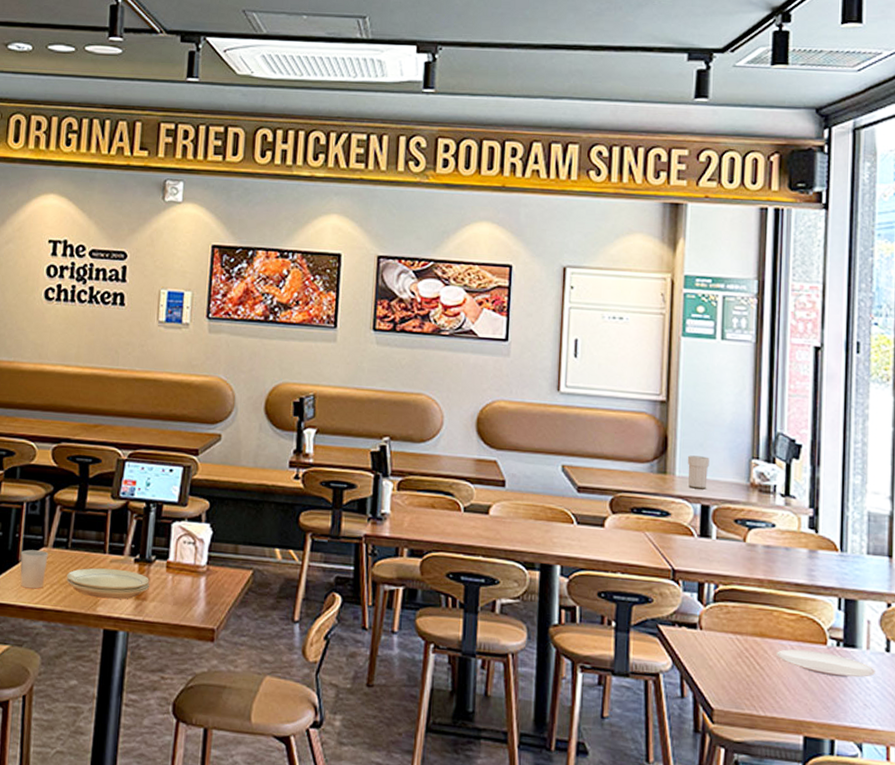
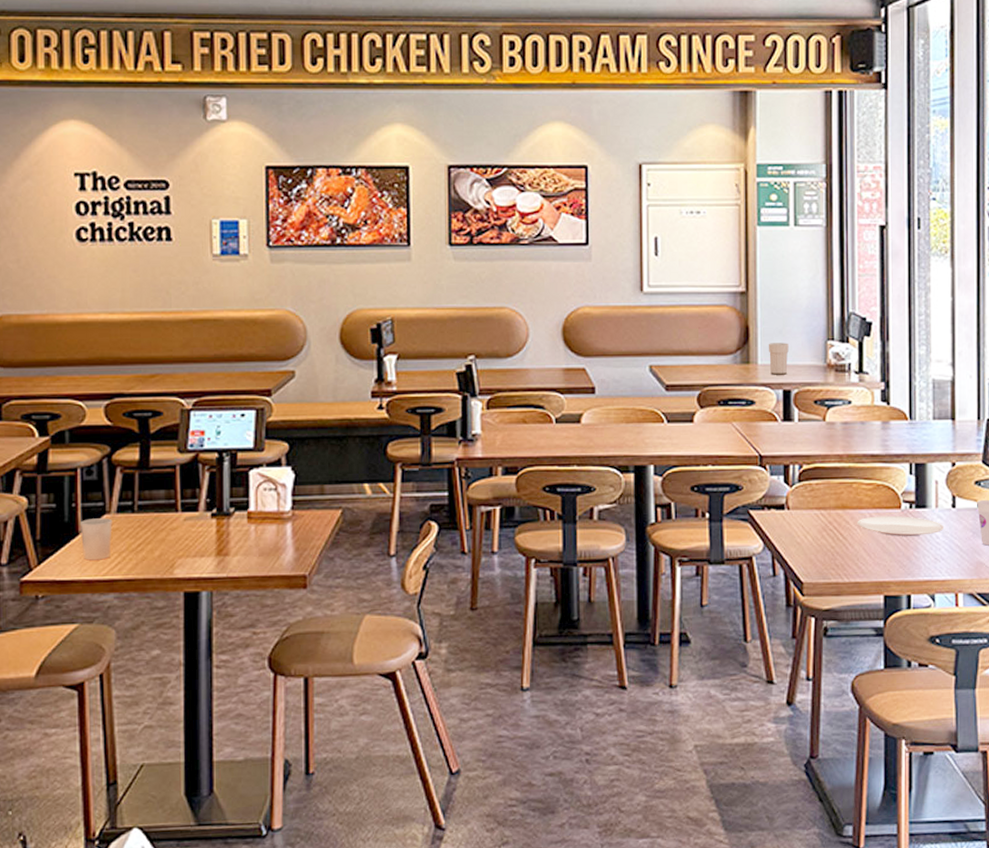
plate: present [67,568,150,599] -> none [136,526,231,560]

